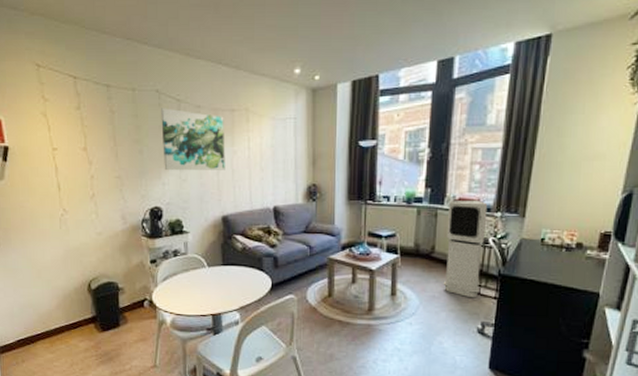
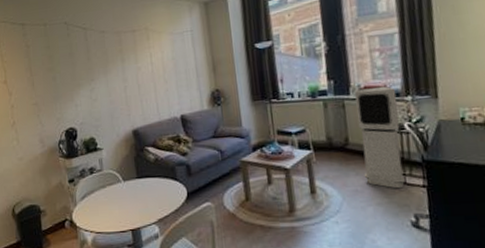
wall art: present [161,108,225,171] -> none [70,36,132,93]

